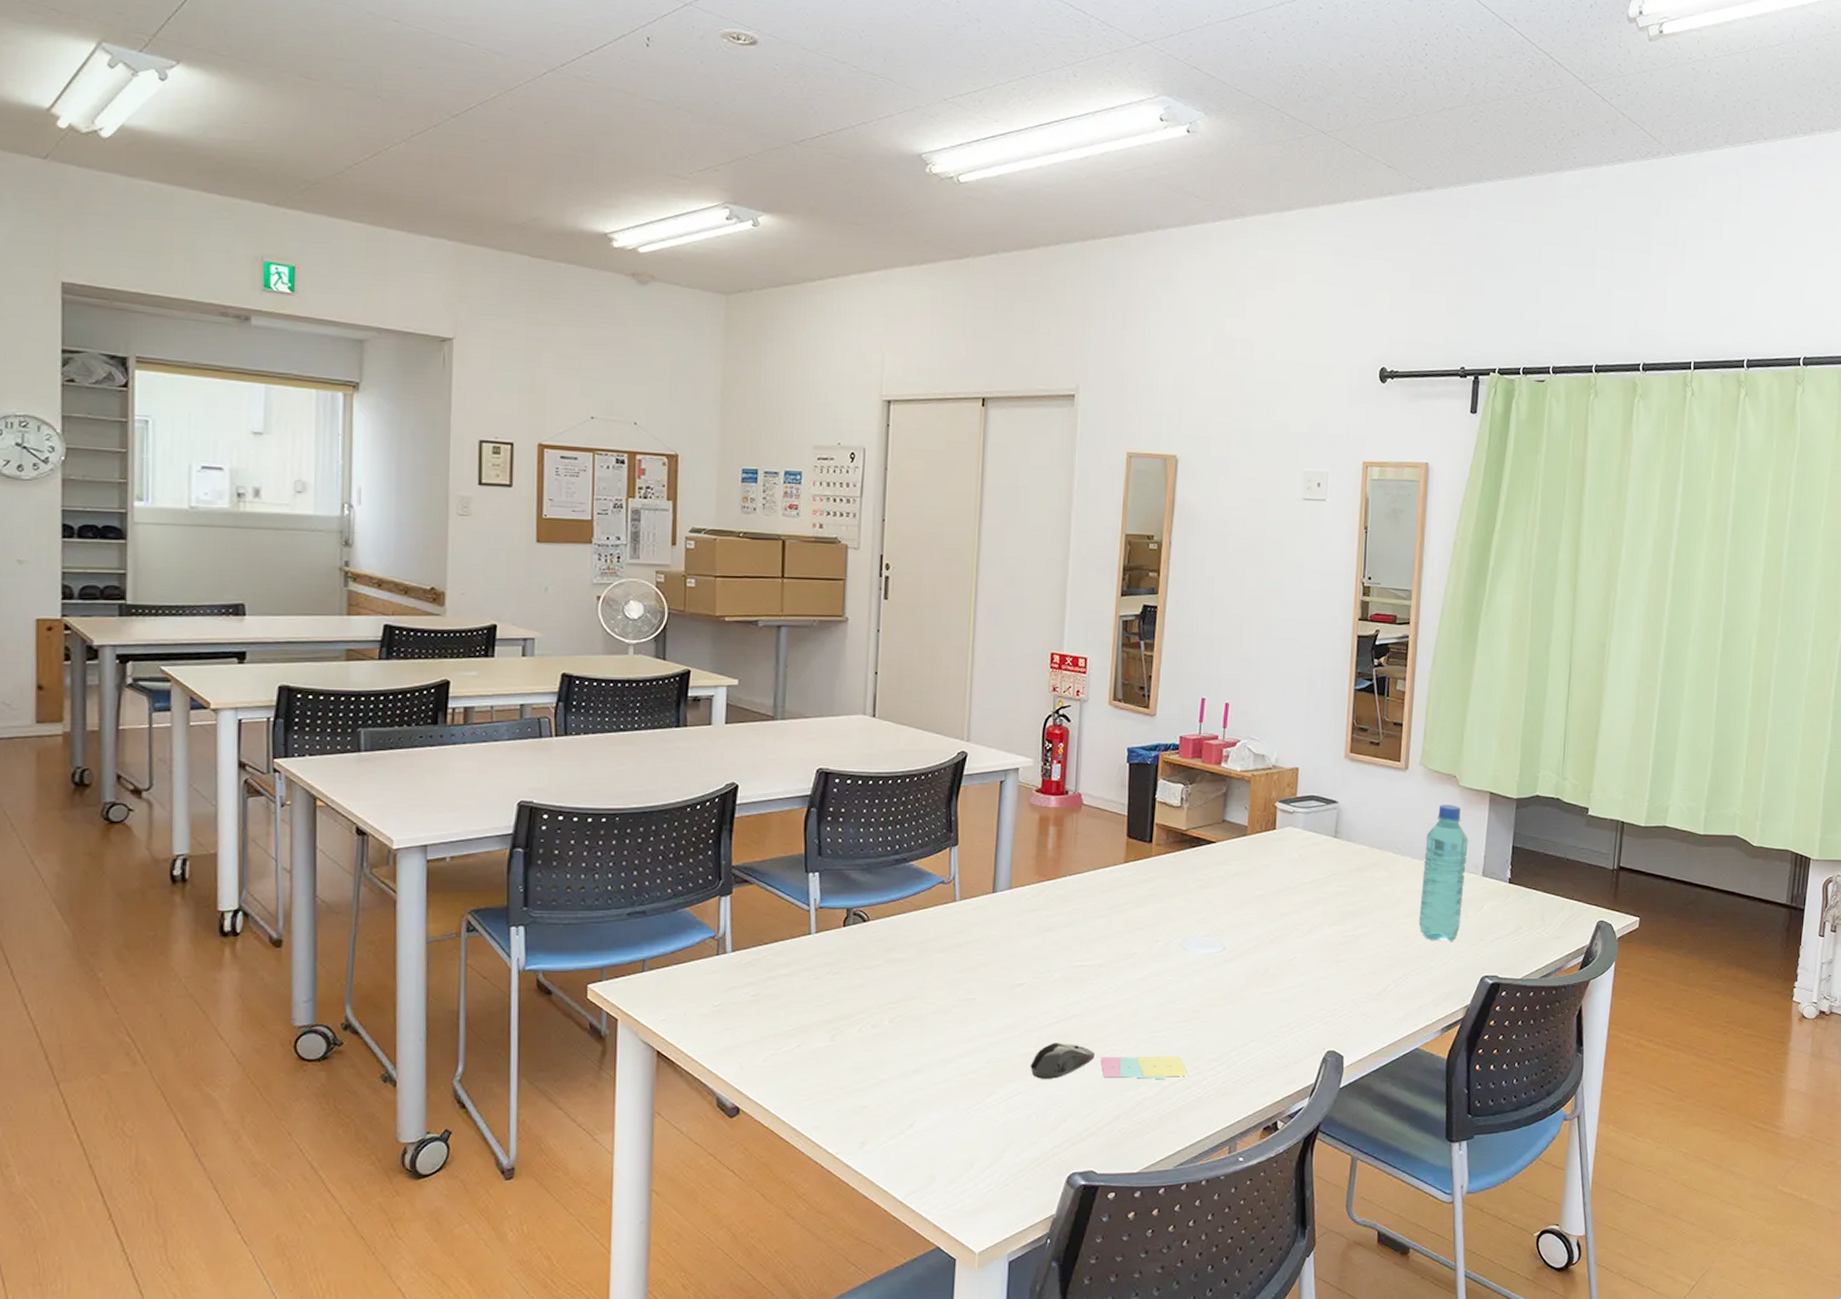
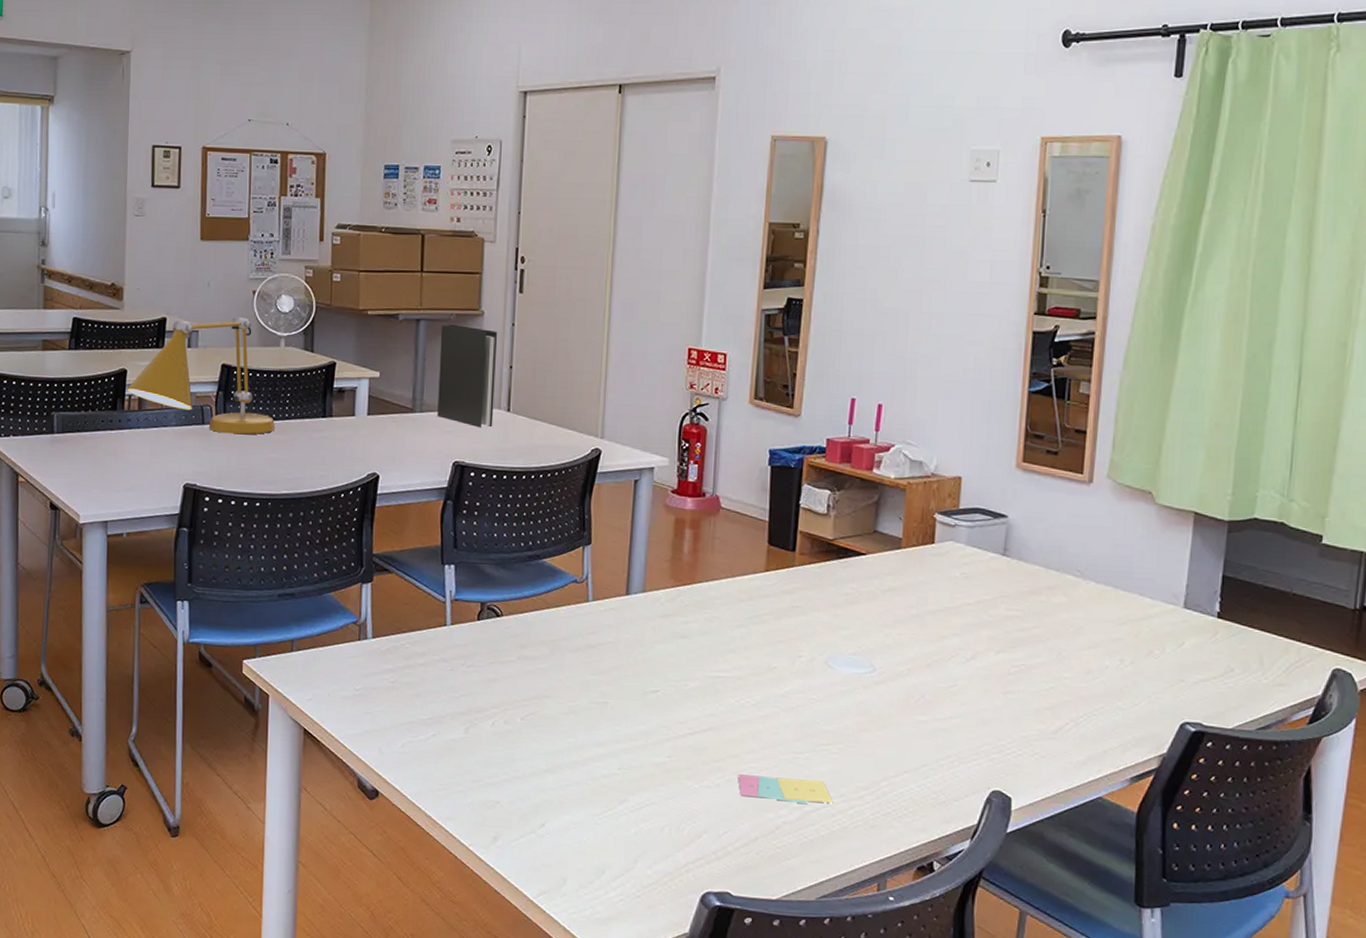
table lamp: none [450,624,624,747] -> present [127,317,276,435]
binder: none [800,630,863,734] -> present [437,324,498,428]
computer mouse: present [1030,1043,1095,1079] -> none [663,754,731,792]
water bottle: present [1418,805,1468,941] -> none [1103,524,1167,680]

